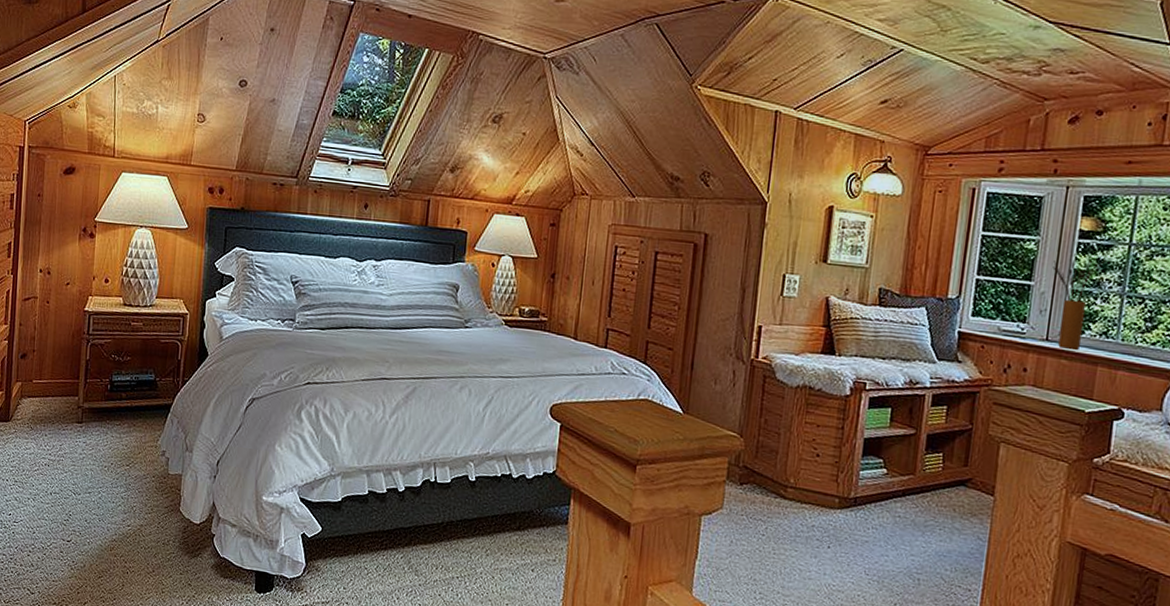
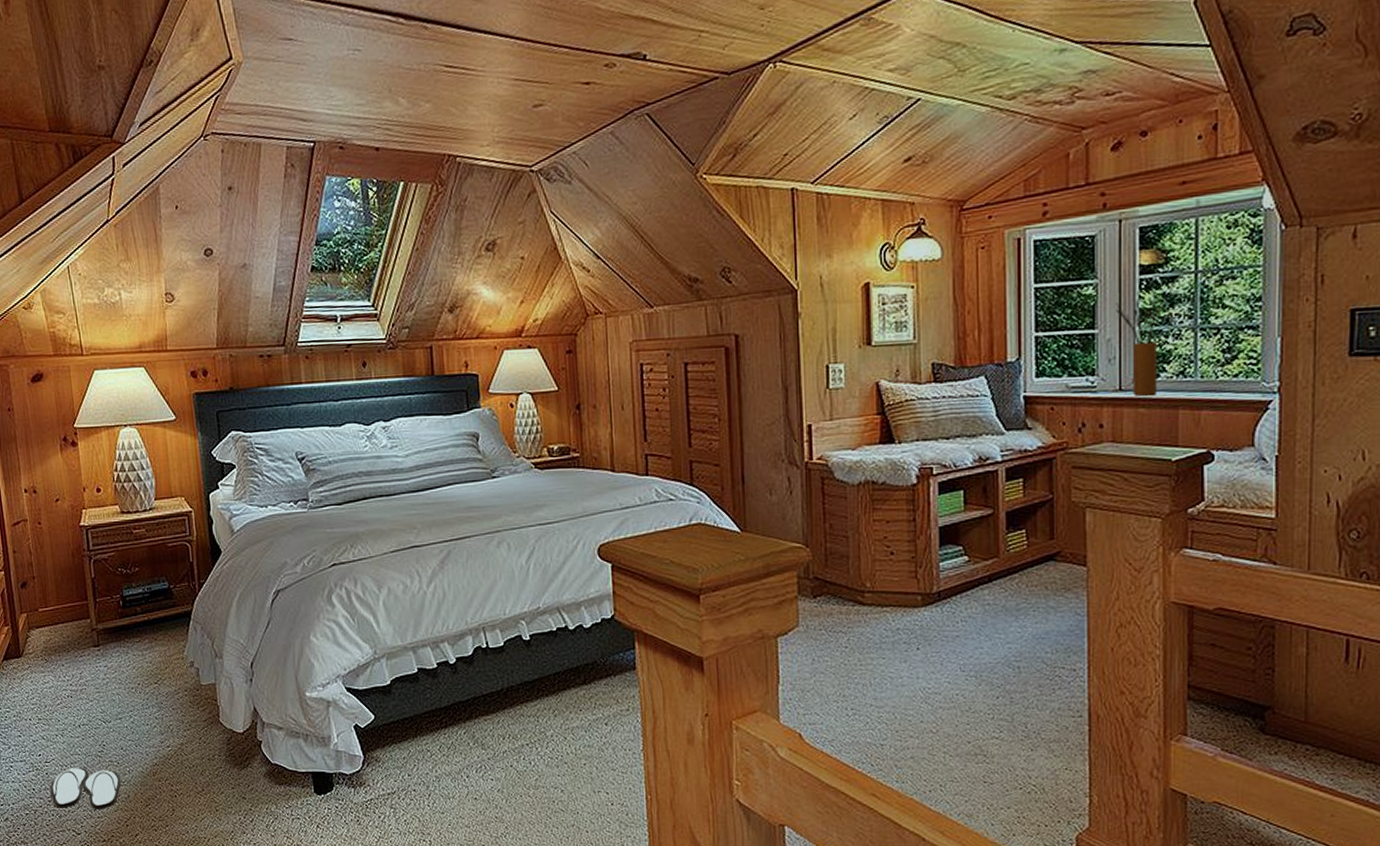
slippers: none [13,531,80,574] -> present [49,768,121,809]

